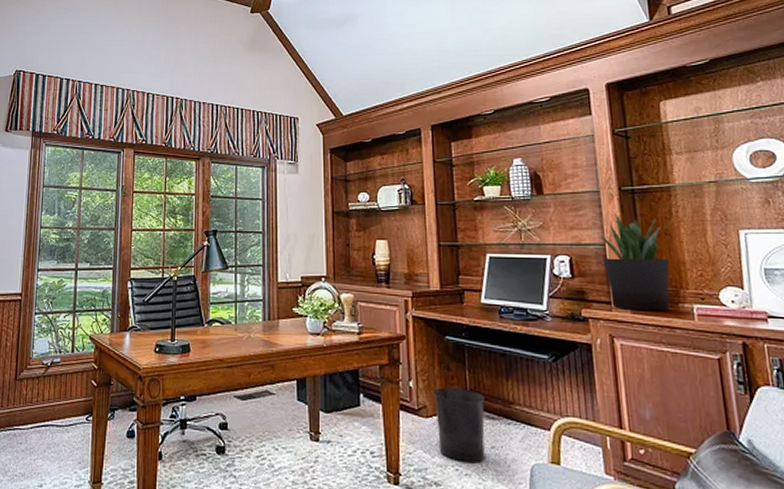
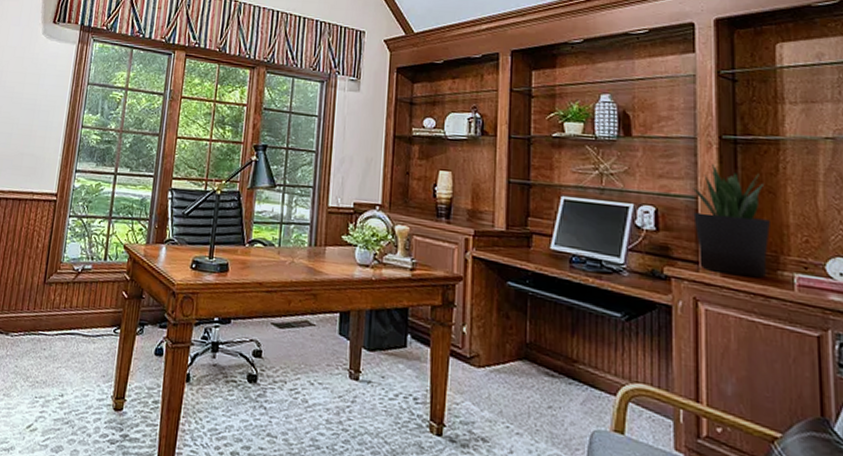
waste bin: present [433,388,485,464] -> none [488,336,545,423]

